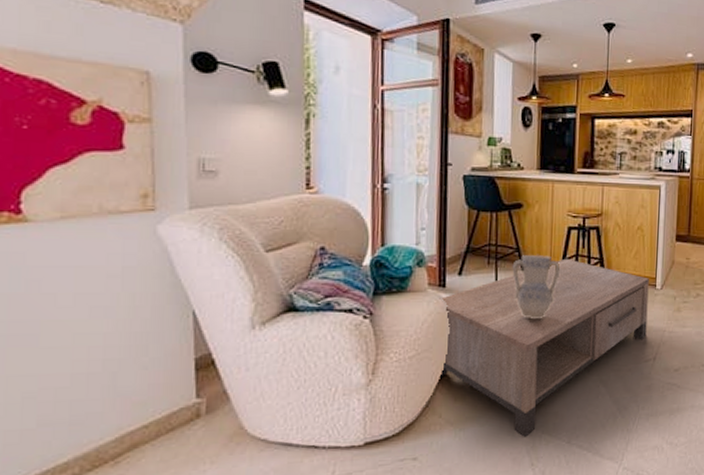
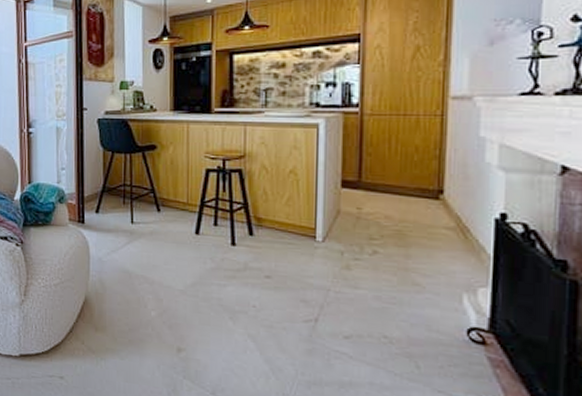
coffee table: present [439,258,649,437] -> none [79,201,306,379]
vase: present [512,255,561,318] -> none [147,196,199,261]

